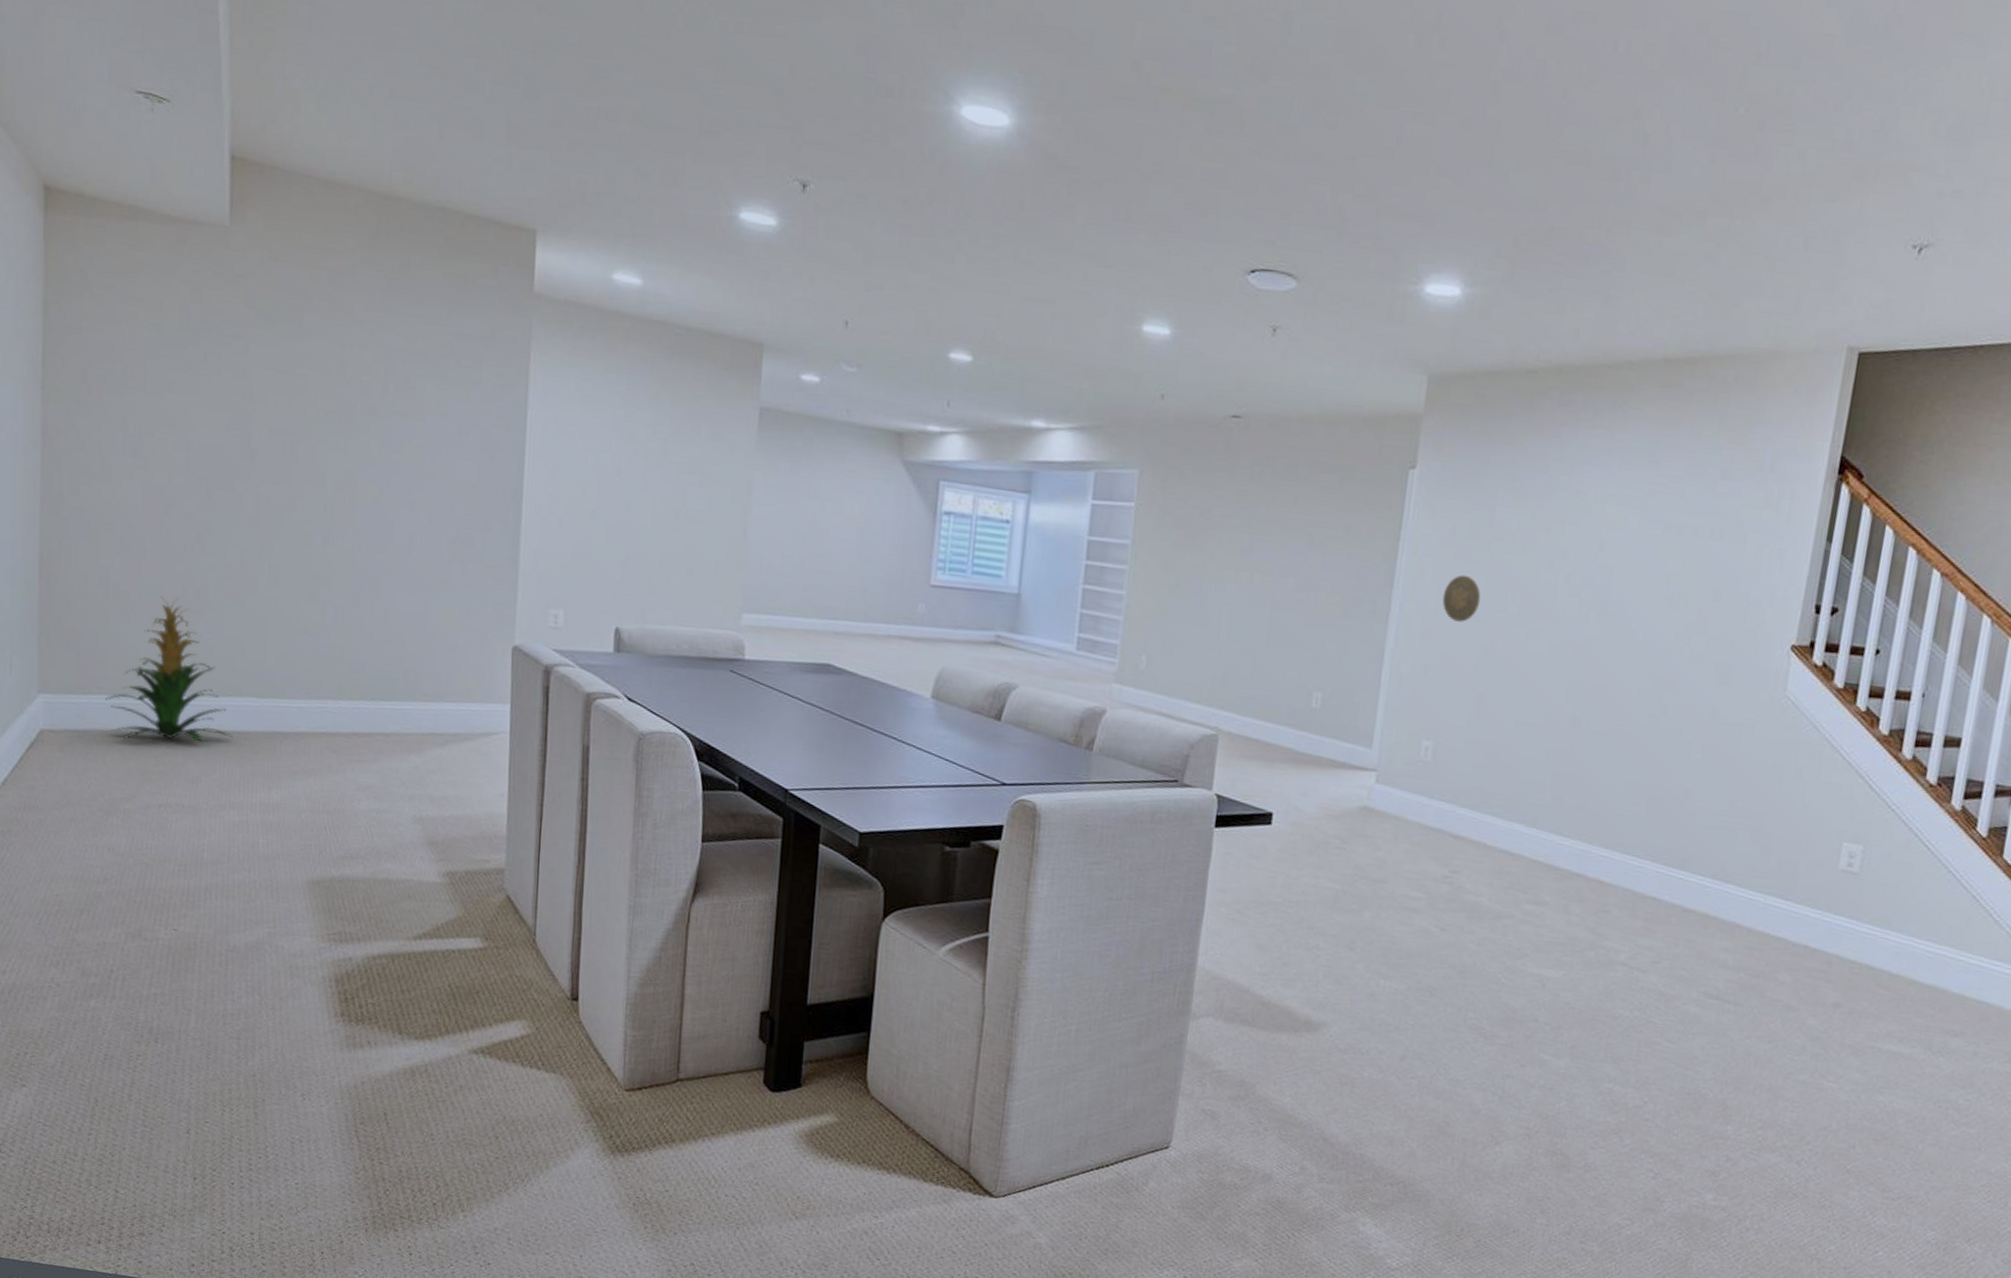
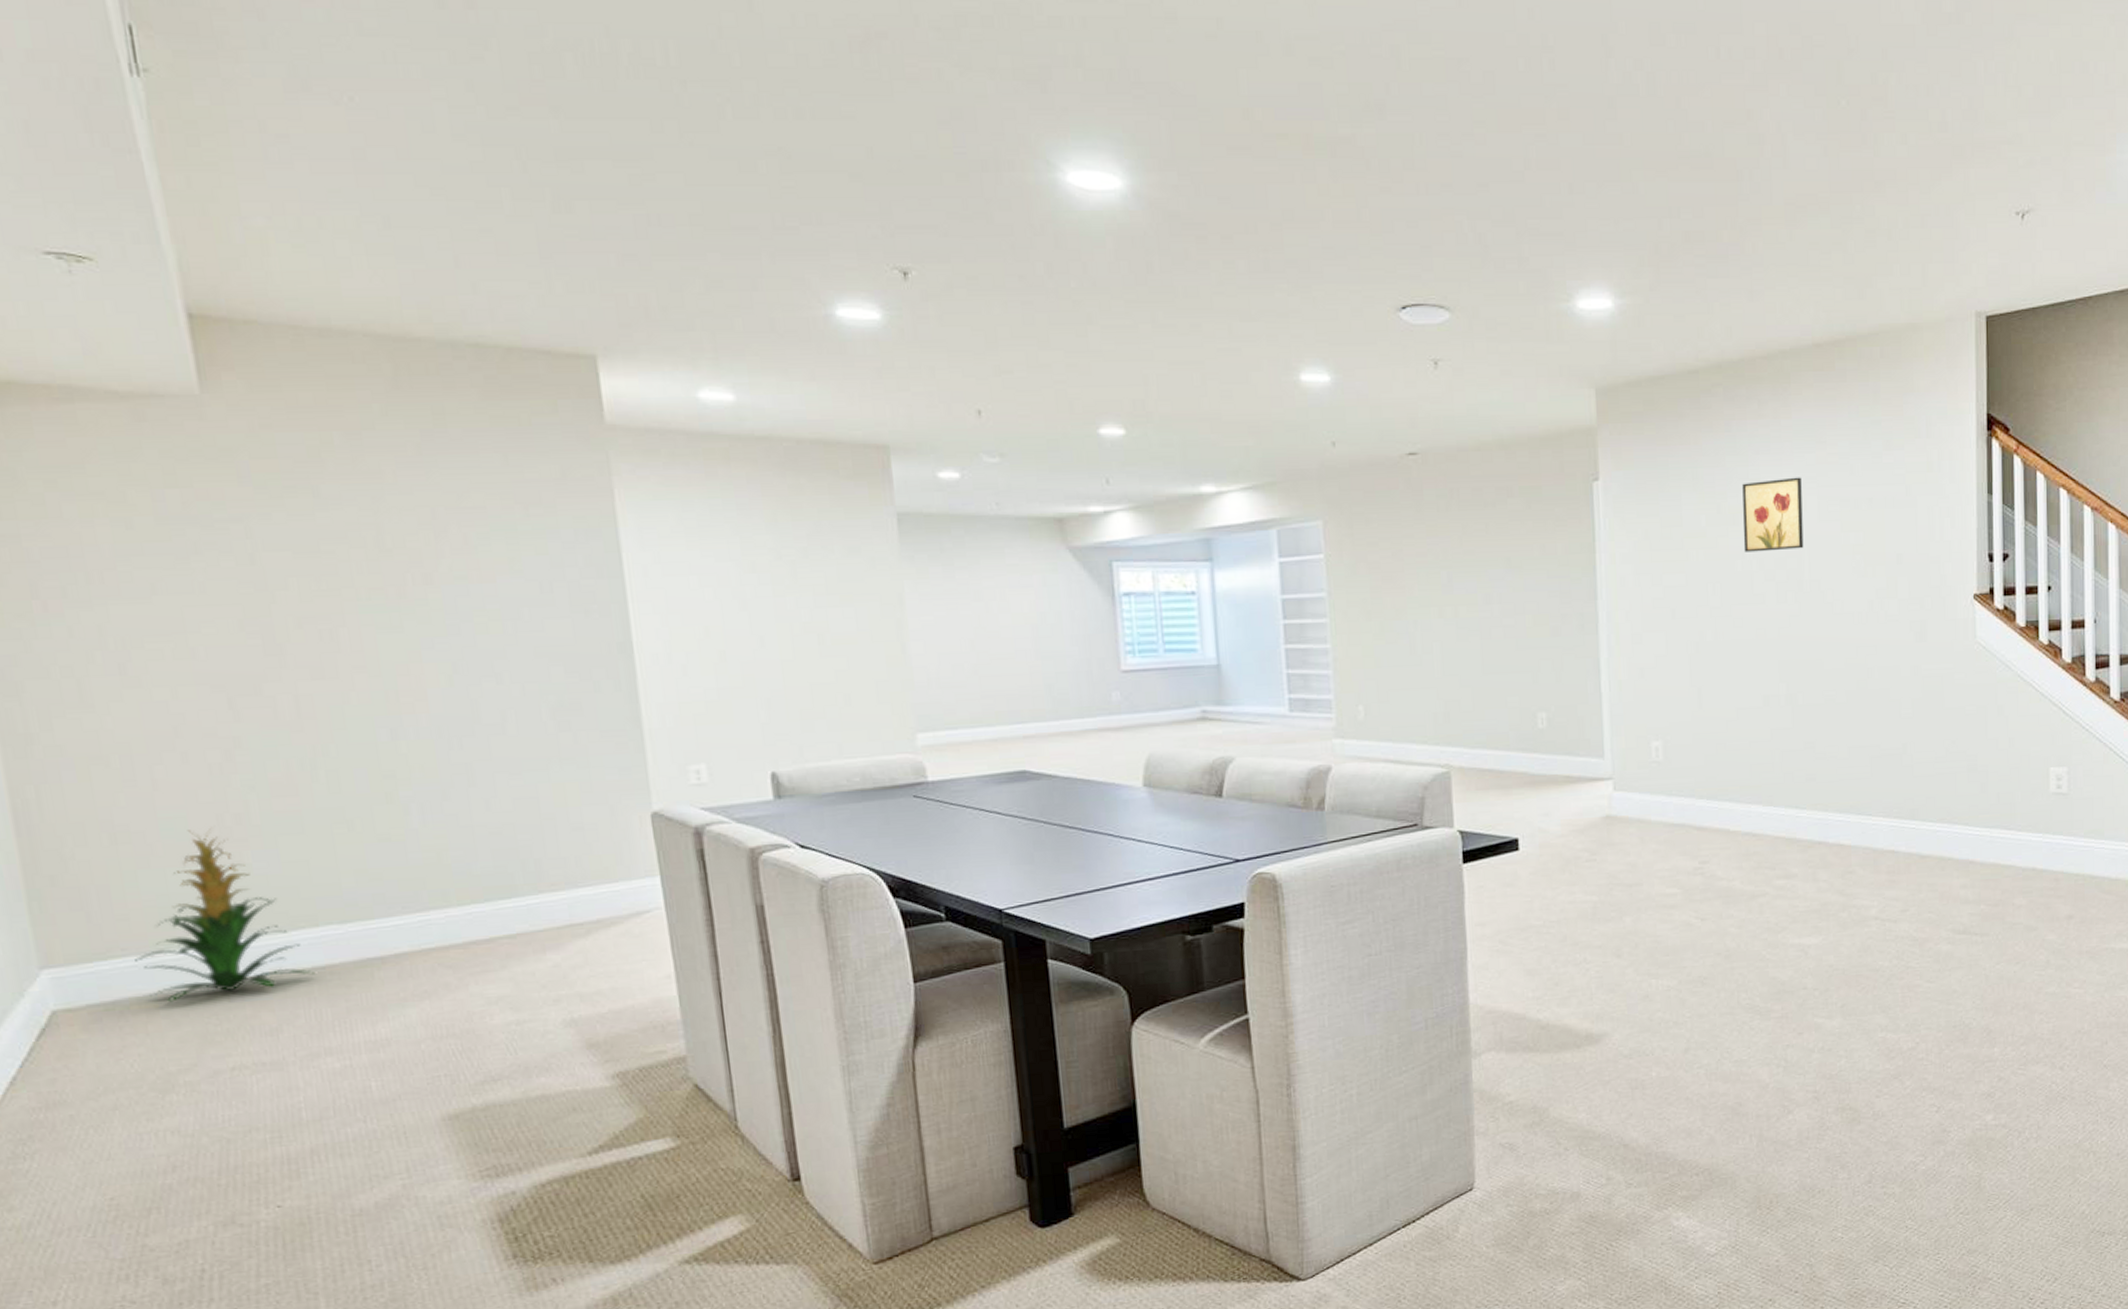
decorative plate: present [1442,574,1481,622] -> none [1646,576,1683,622]
wall art: none [1552,492,1626,569] -> present [1742,477,1804,552]

